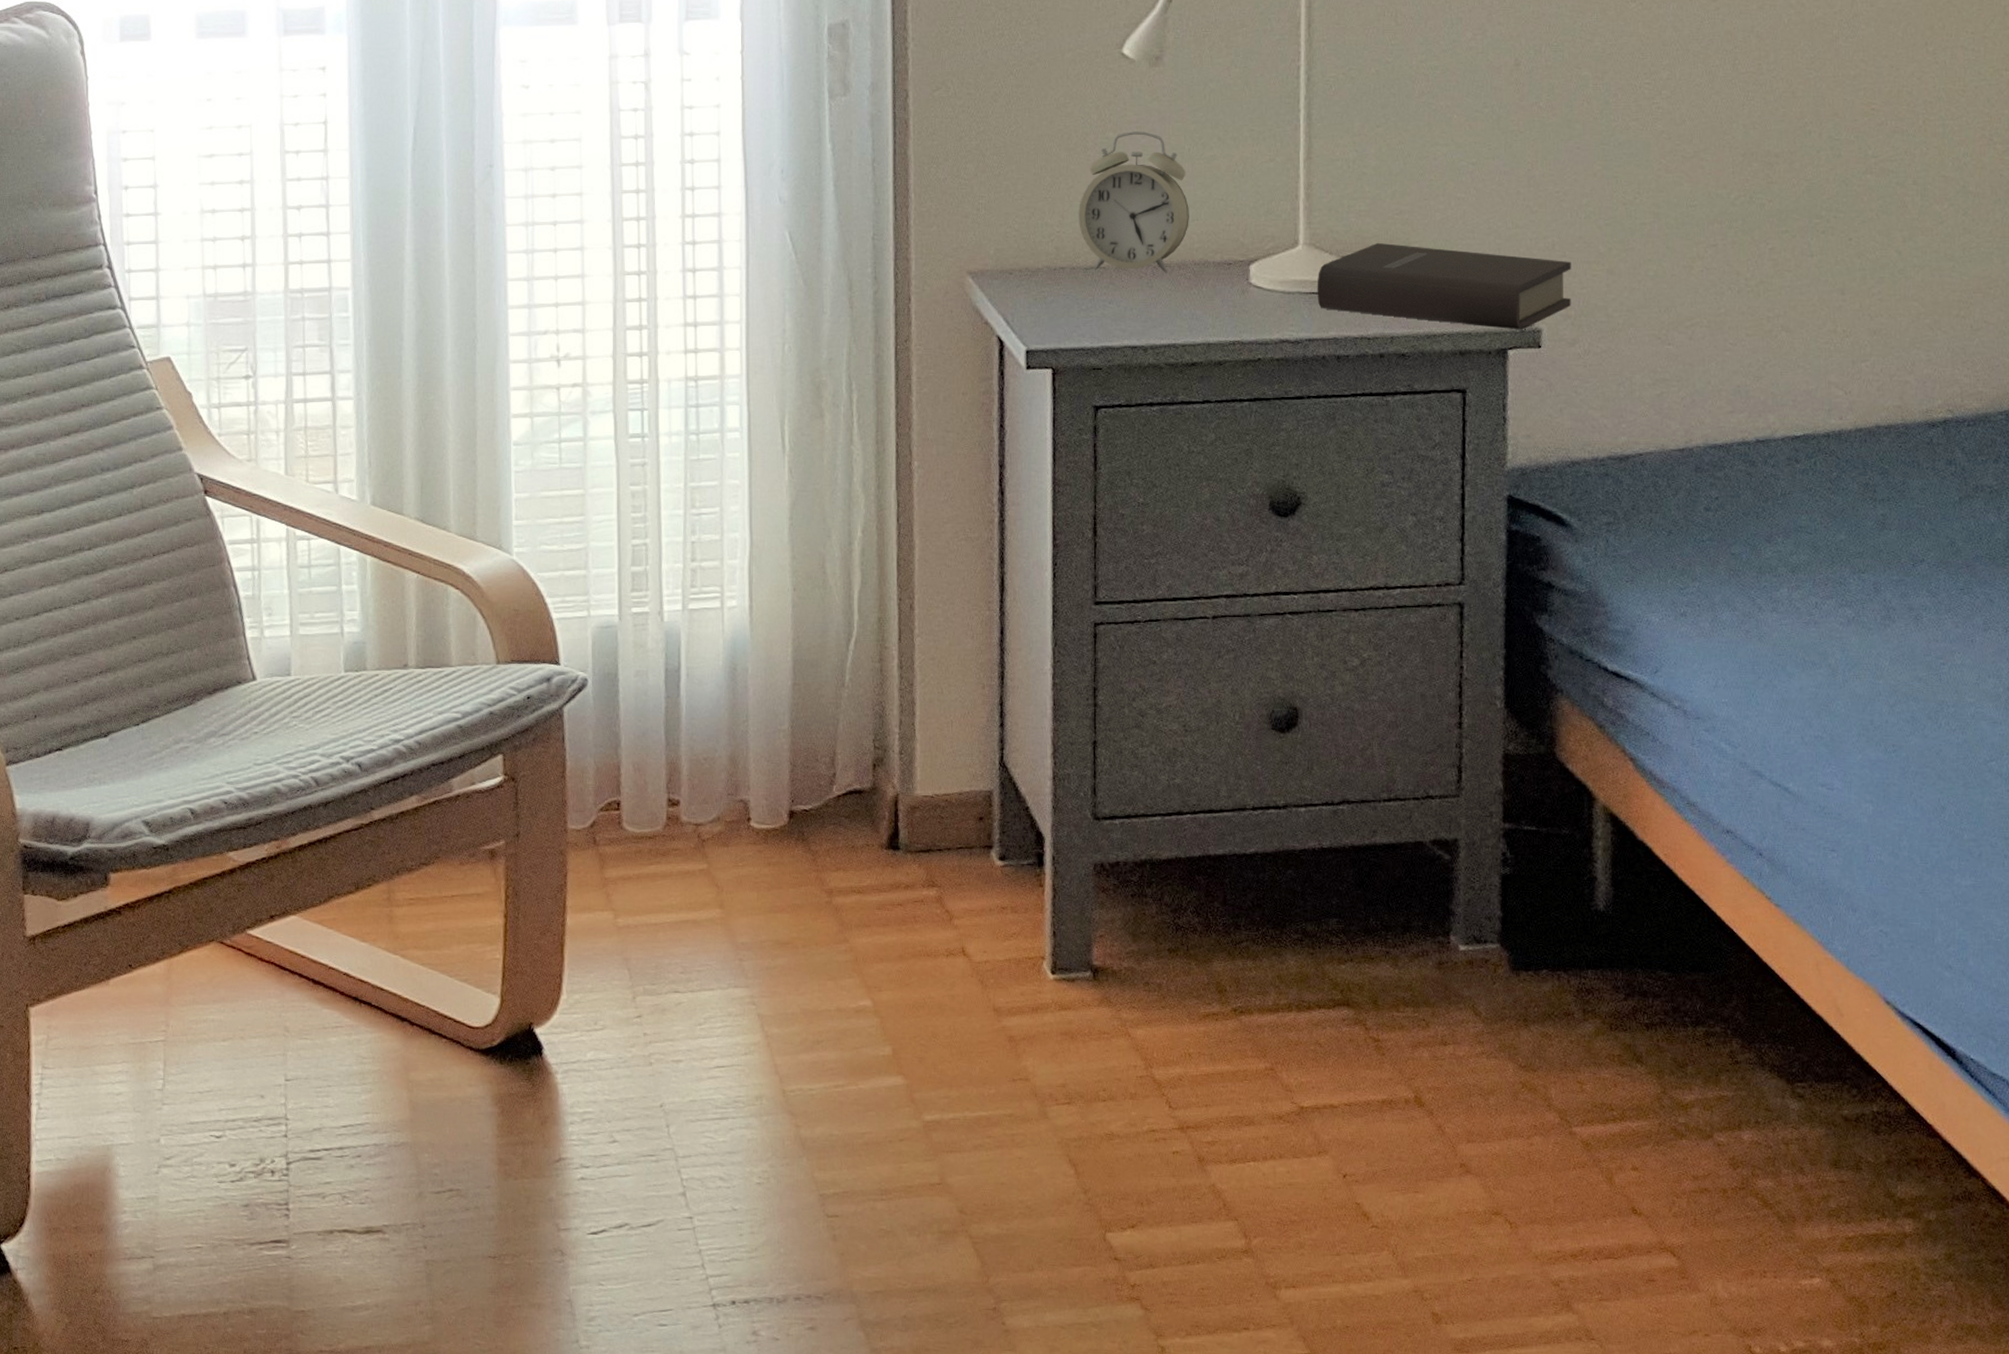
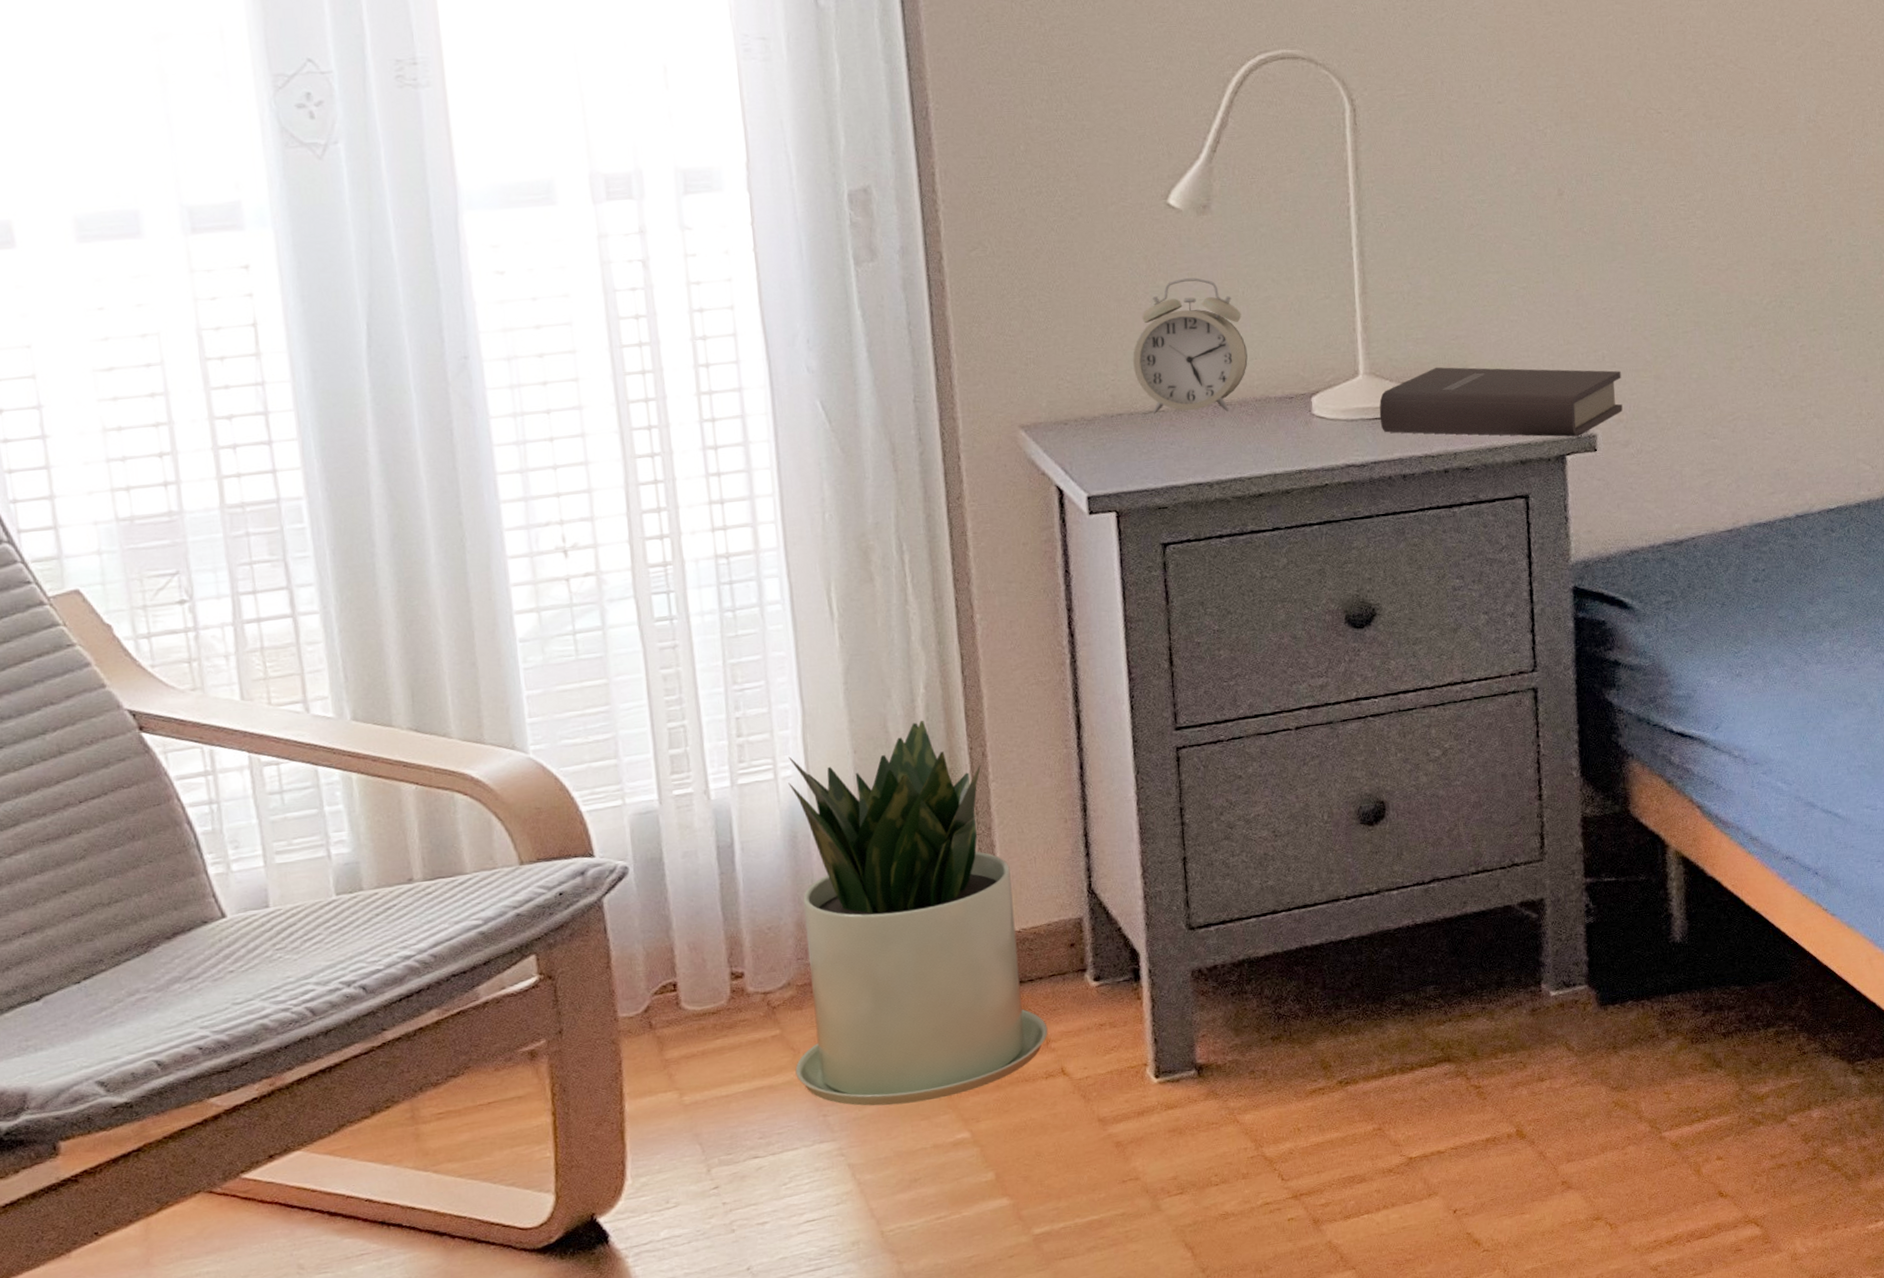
planter: none [718,564,952,961] -> present [788,720,1048,1106]

